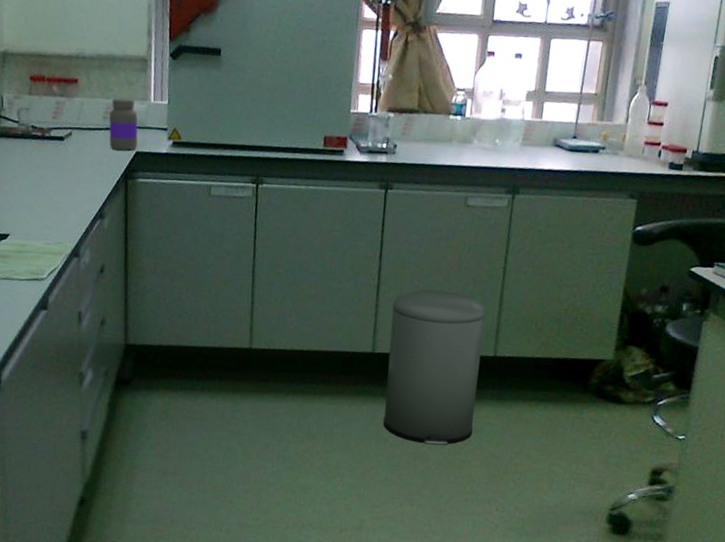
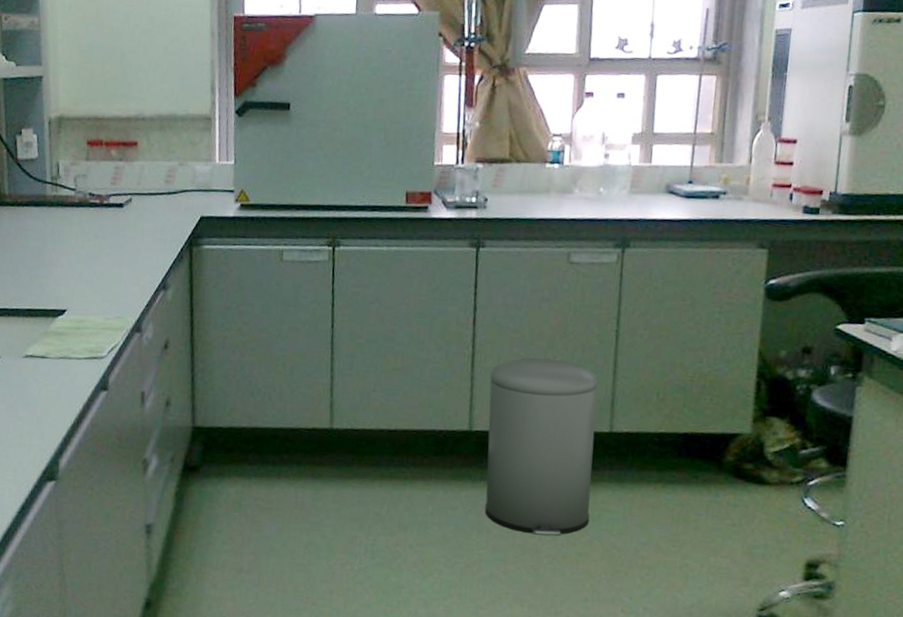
jar: present [109,98,138,150] -> none [171,159,203,216]

